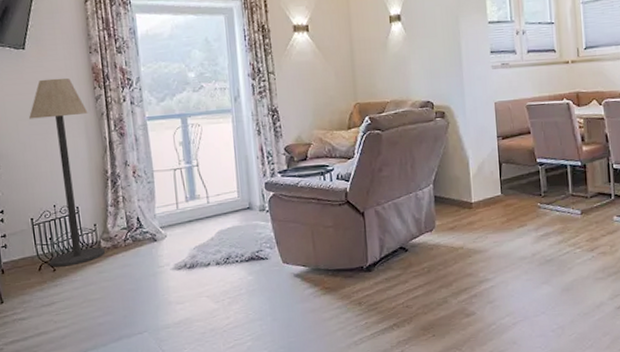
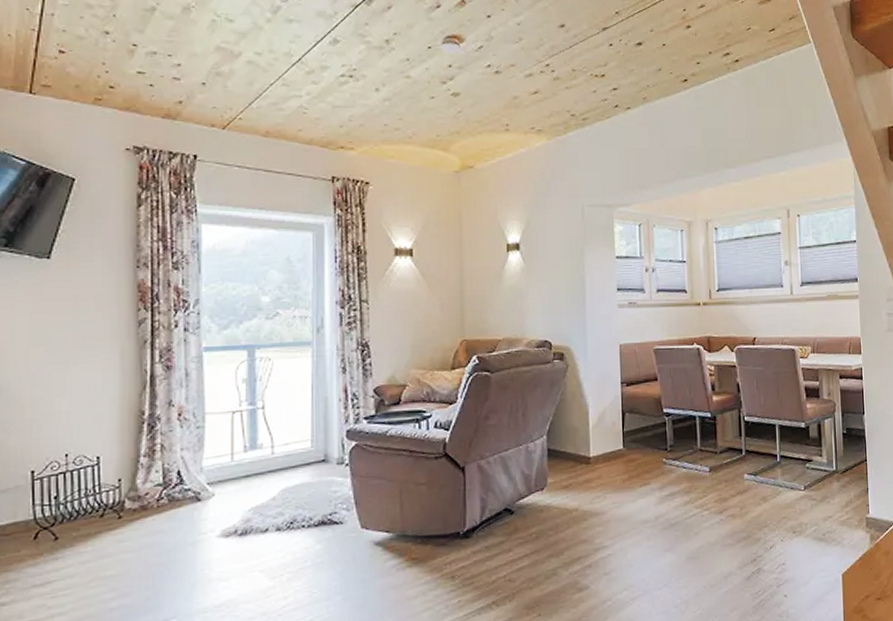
floor lamp: present [29,78,105,267] -> none [46,296,129,535]

